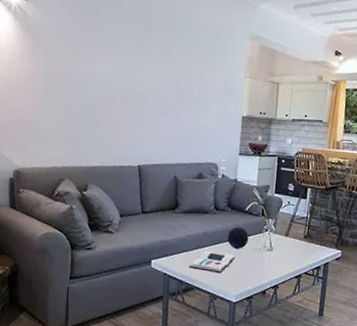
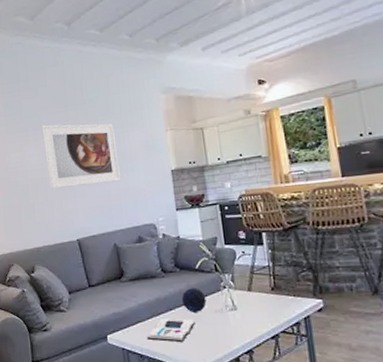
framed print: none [118,40,196,116] -> present [42,123,121,189]

